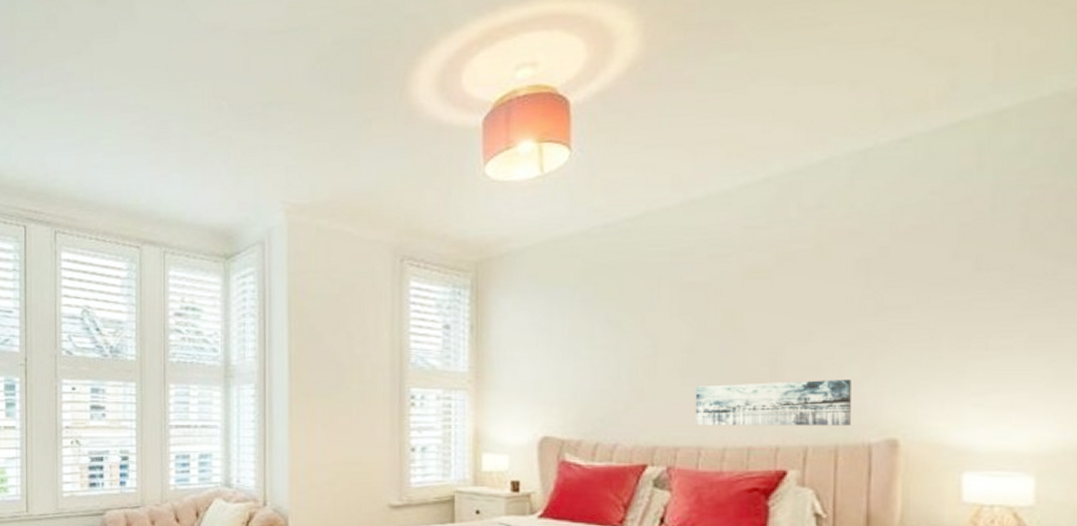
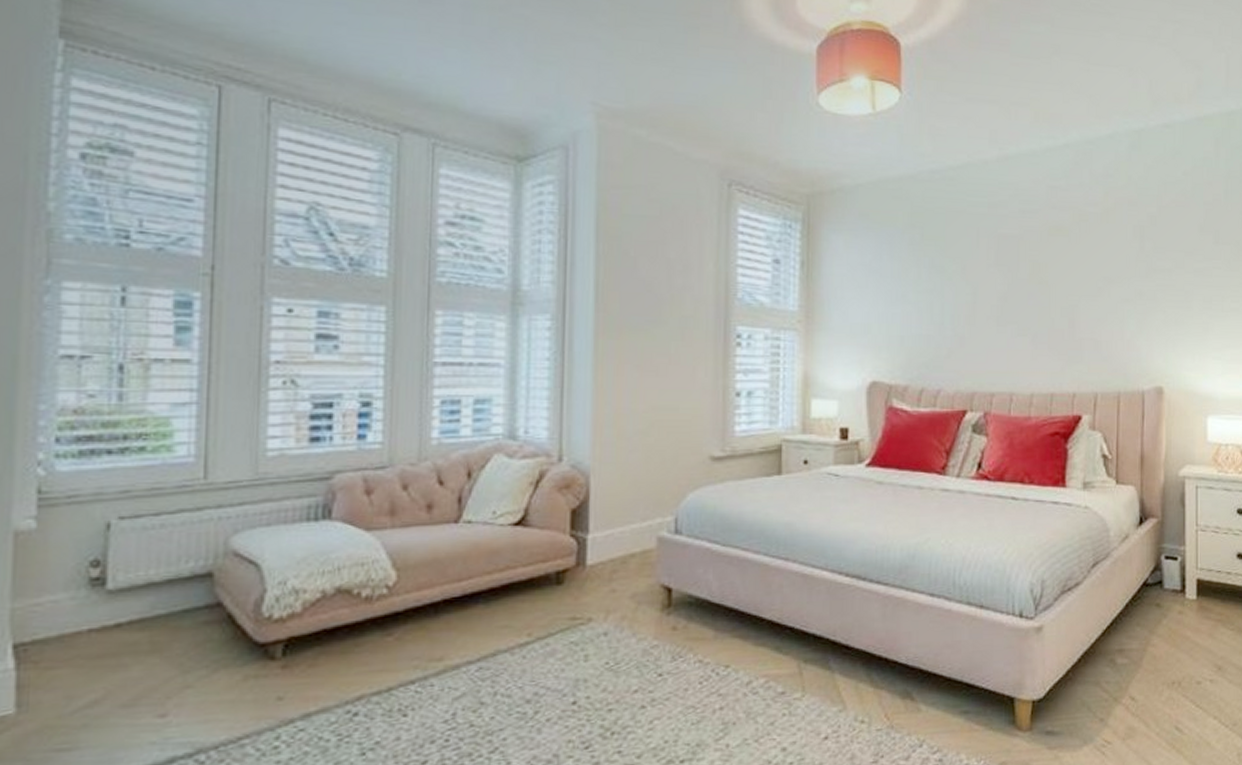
wall art: present [695,378,851,426] -> none [1008,332,1129,374]

